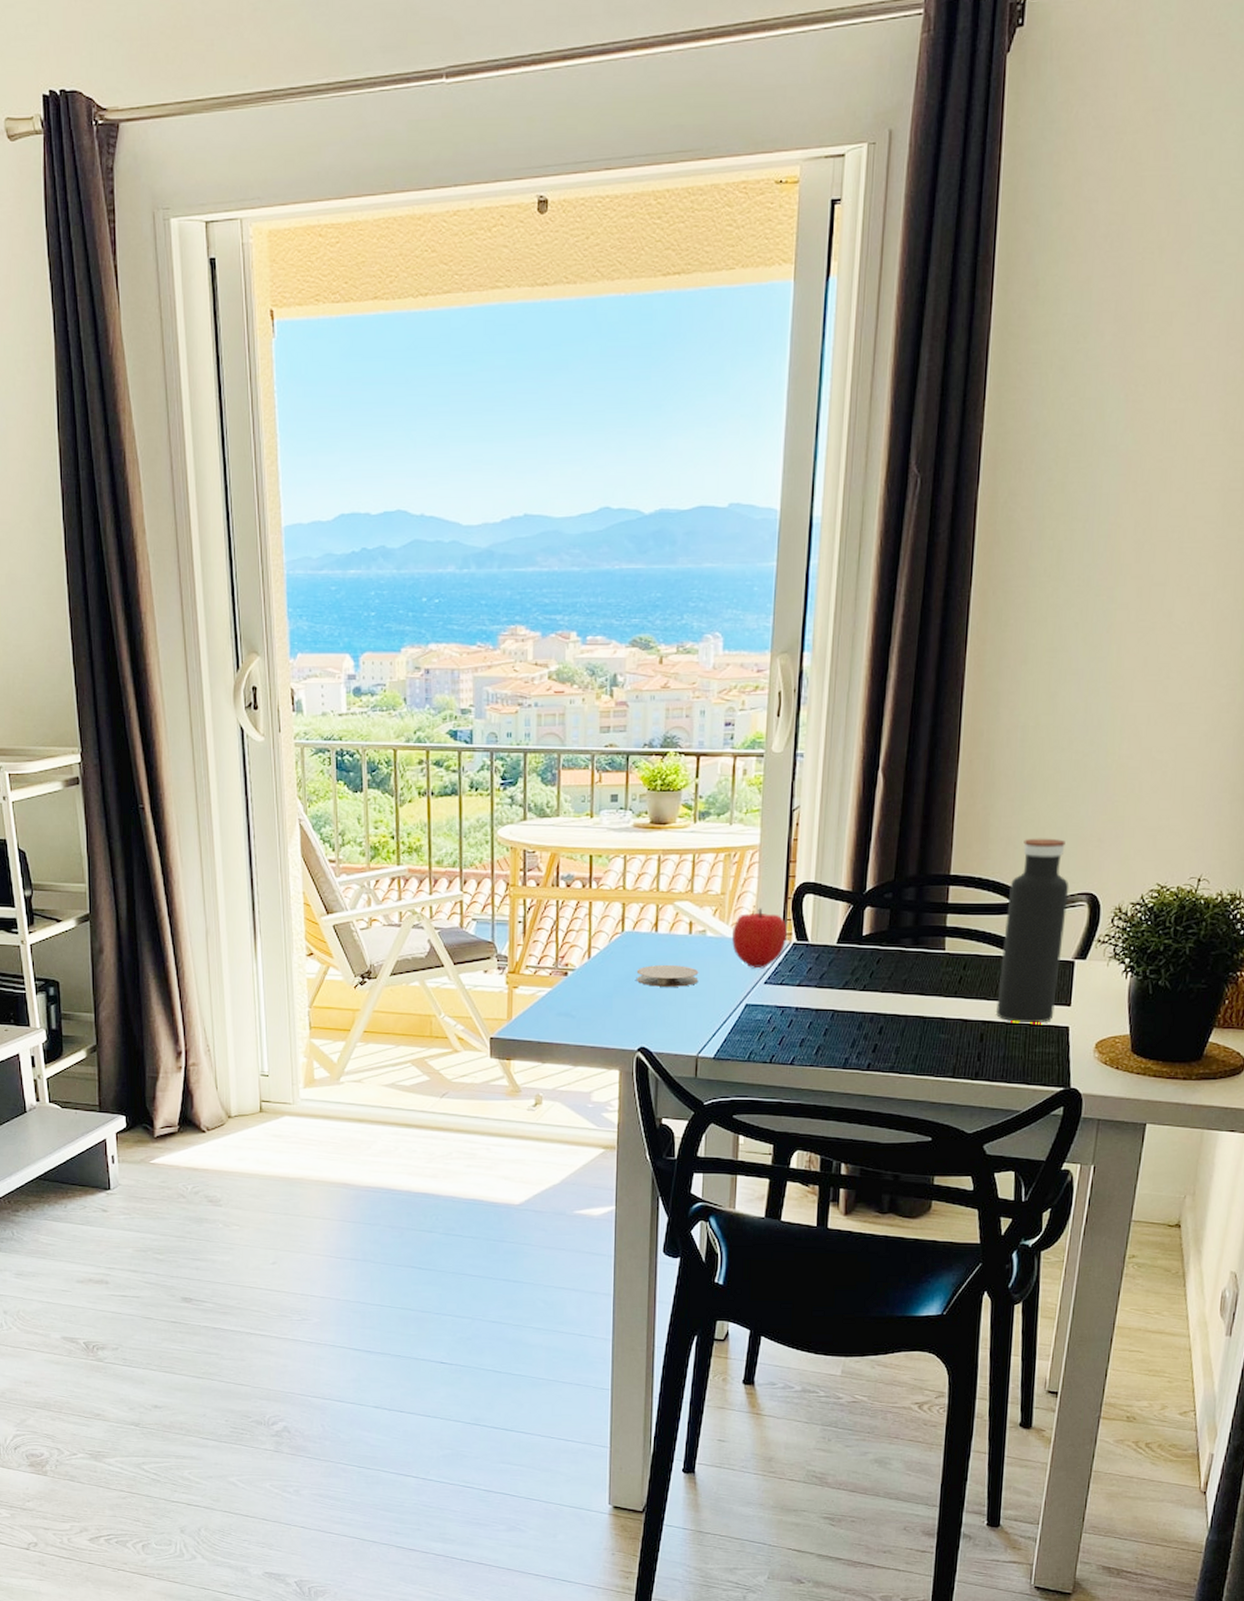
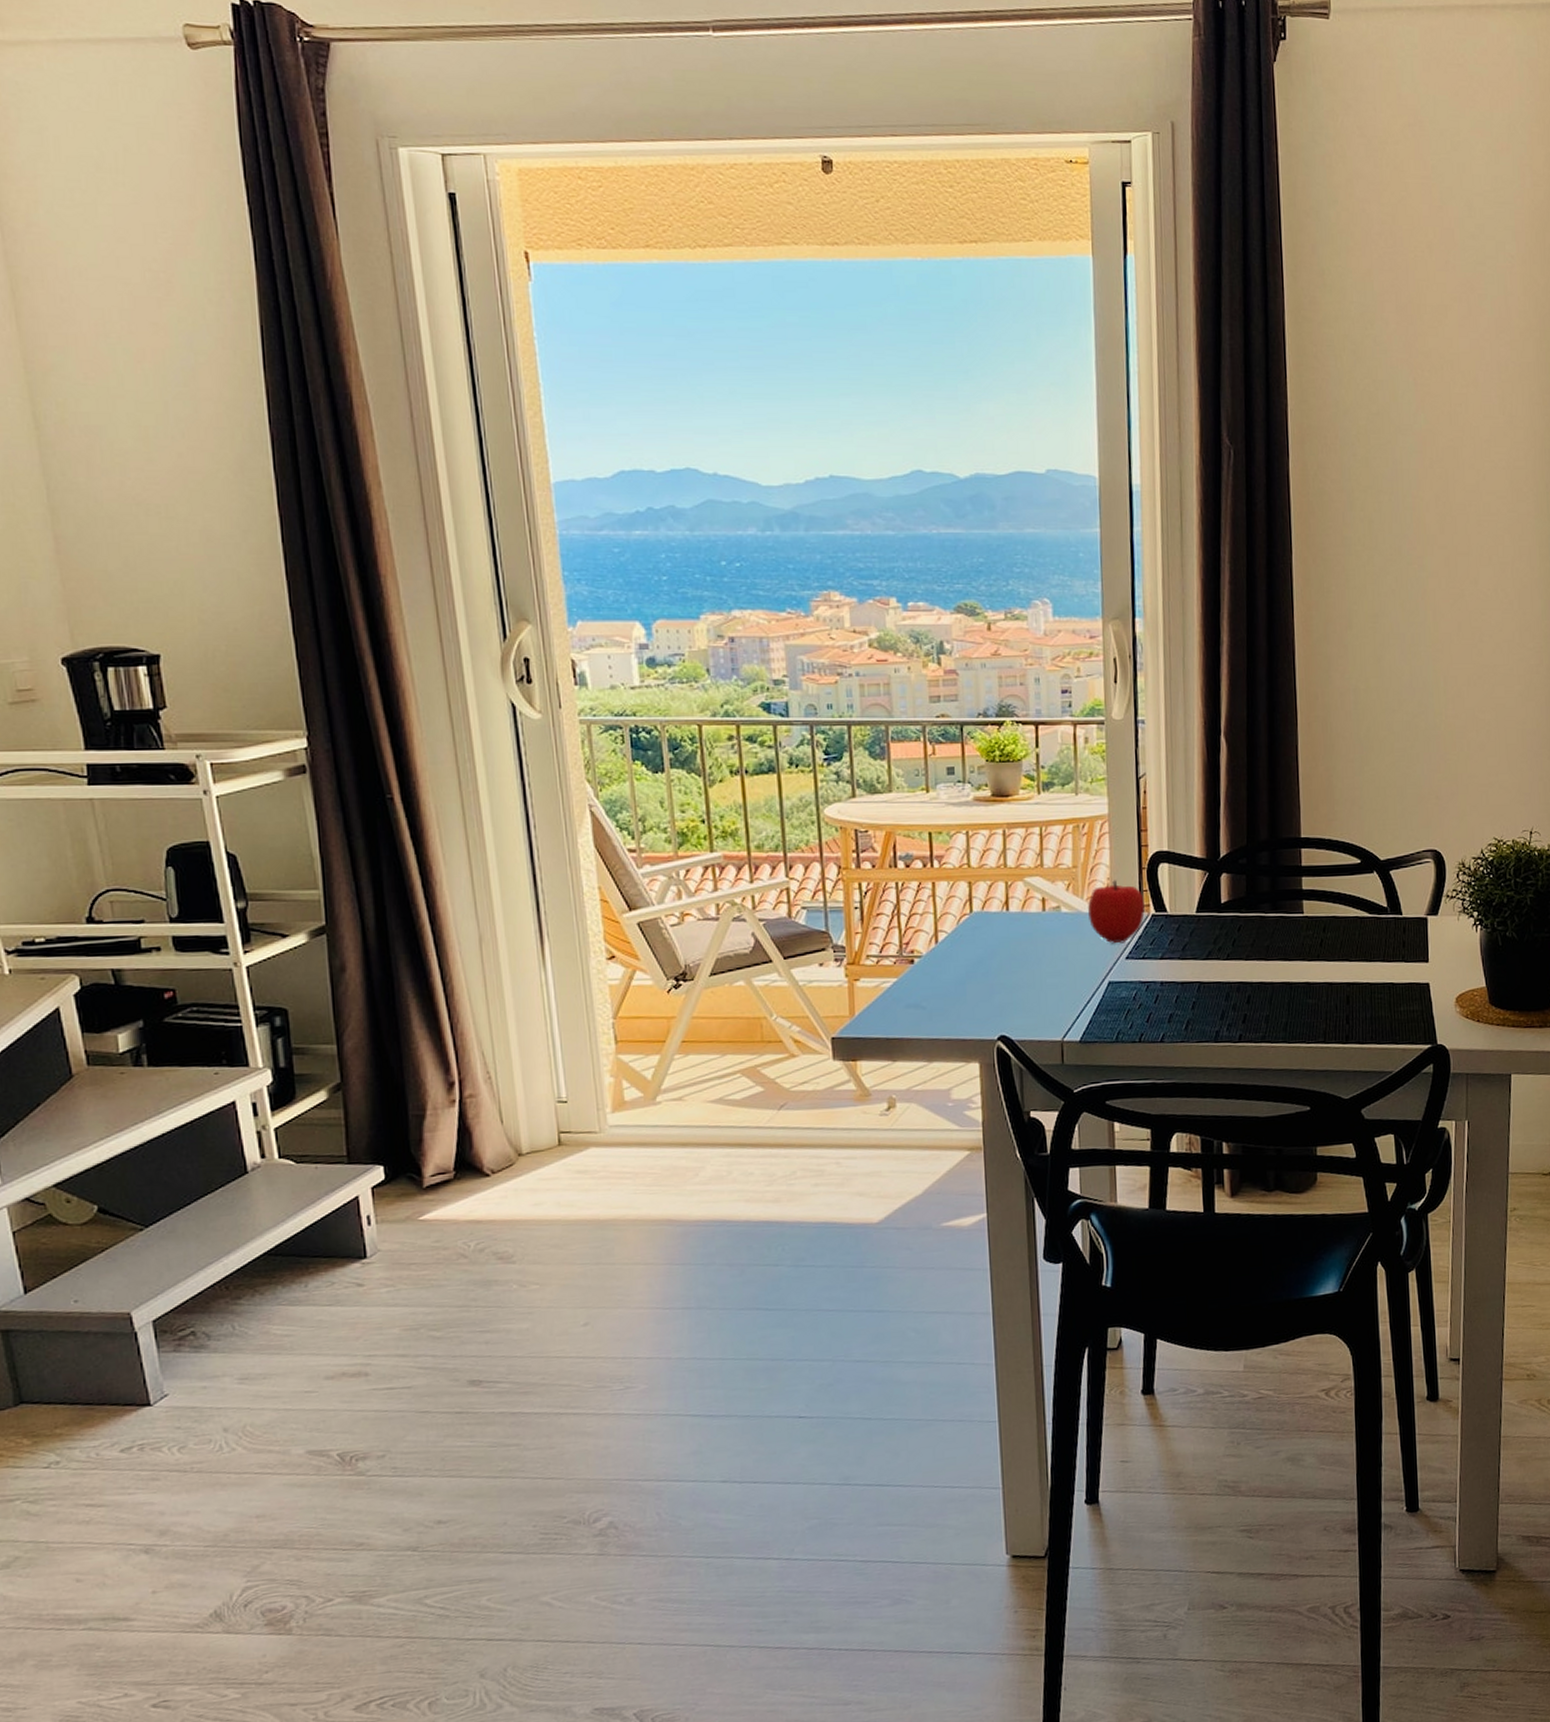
coaster: present [636,965,699,987] -> none [989,945,1057,970]
water bottle: present [996,838,1069,1022] -> none [1358,797,1415,982]

